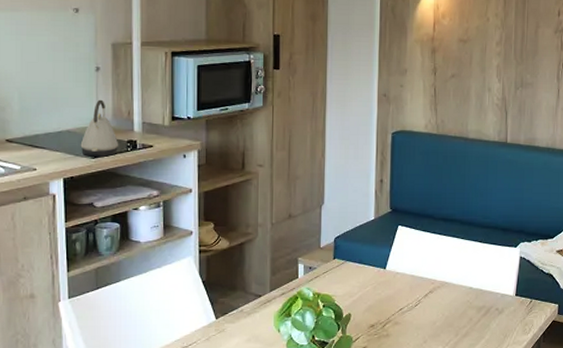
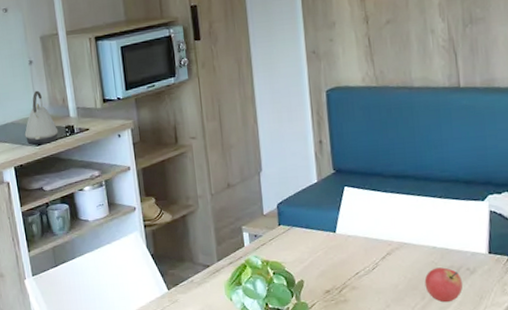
fruit: none [459,307,492,340] -> present [424,267,464,303]

